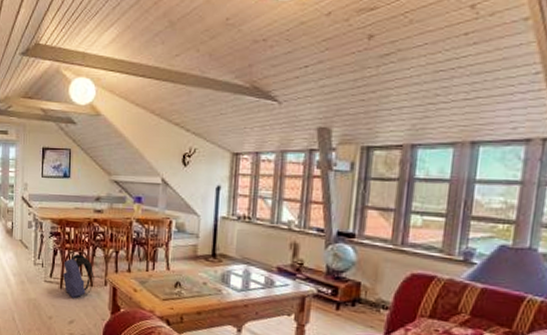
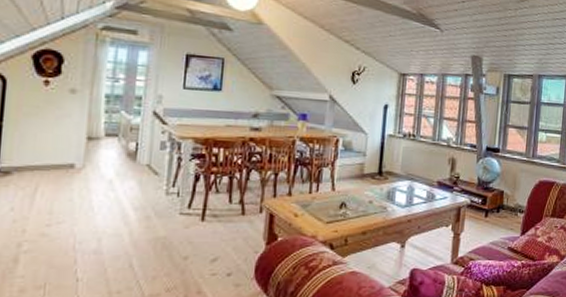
backpack: present [63,253,94,299] -> none [206,178,247,232]

